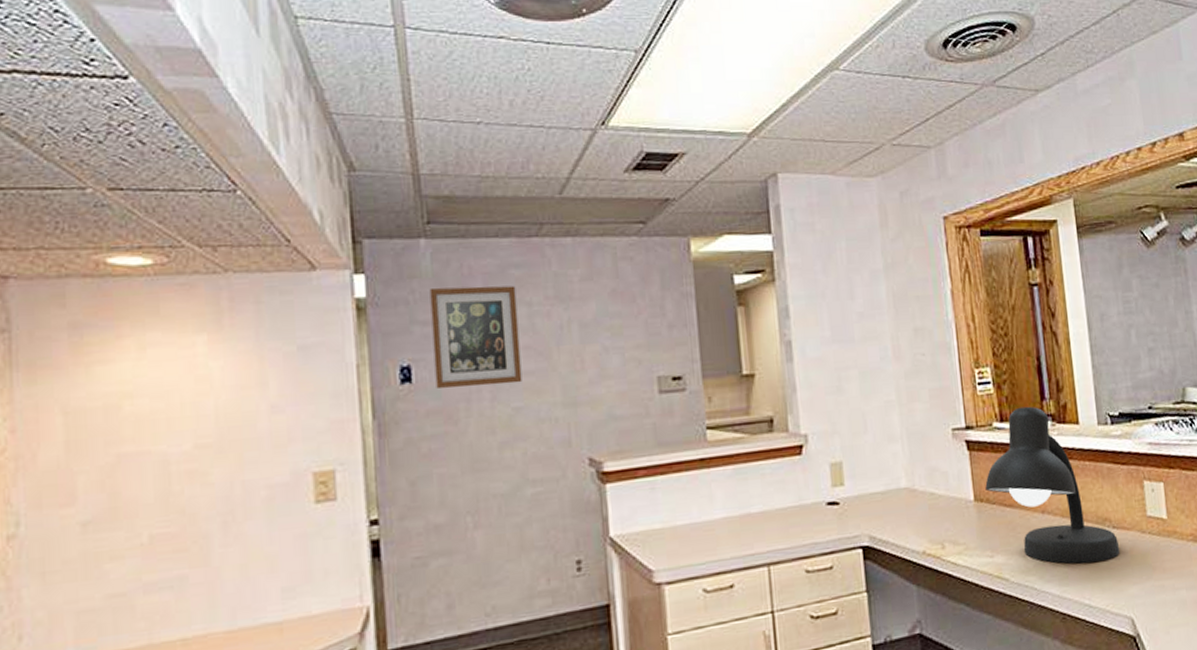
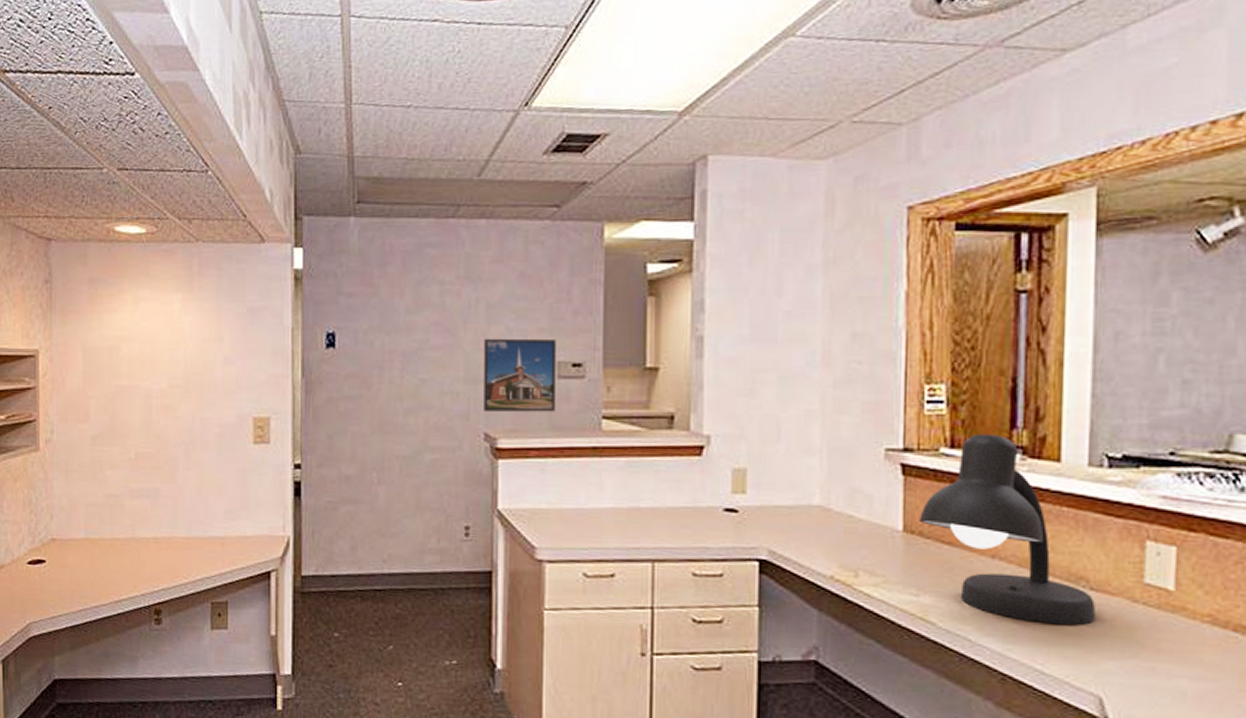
wall art: present [429,285,522,388] -> none [355,263,430,356]
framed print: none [580,355,660,435] -> present [484,338,556,412]

